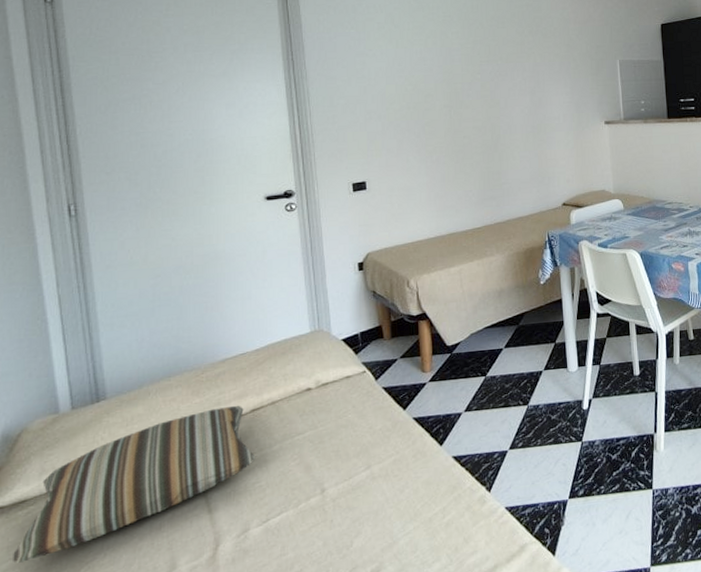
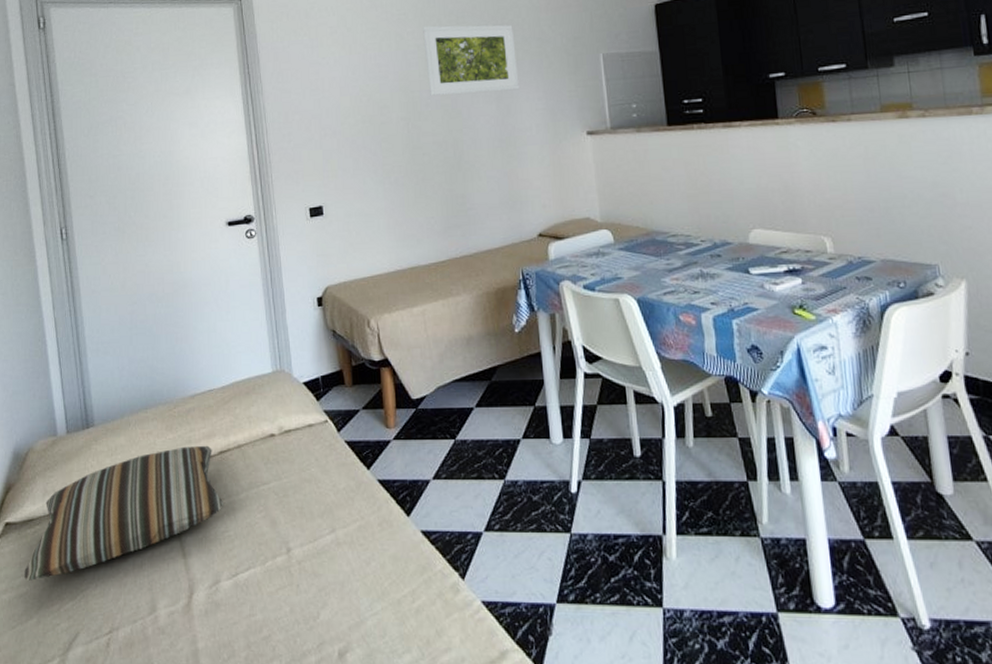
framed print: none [466,28,550,88] -> present [423,24,520,96]

